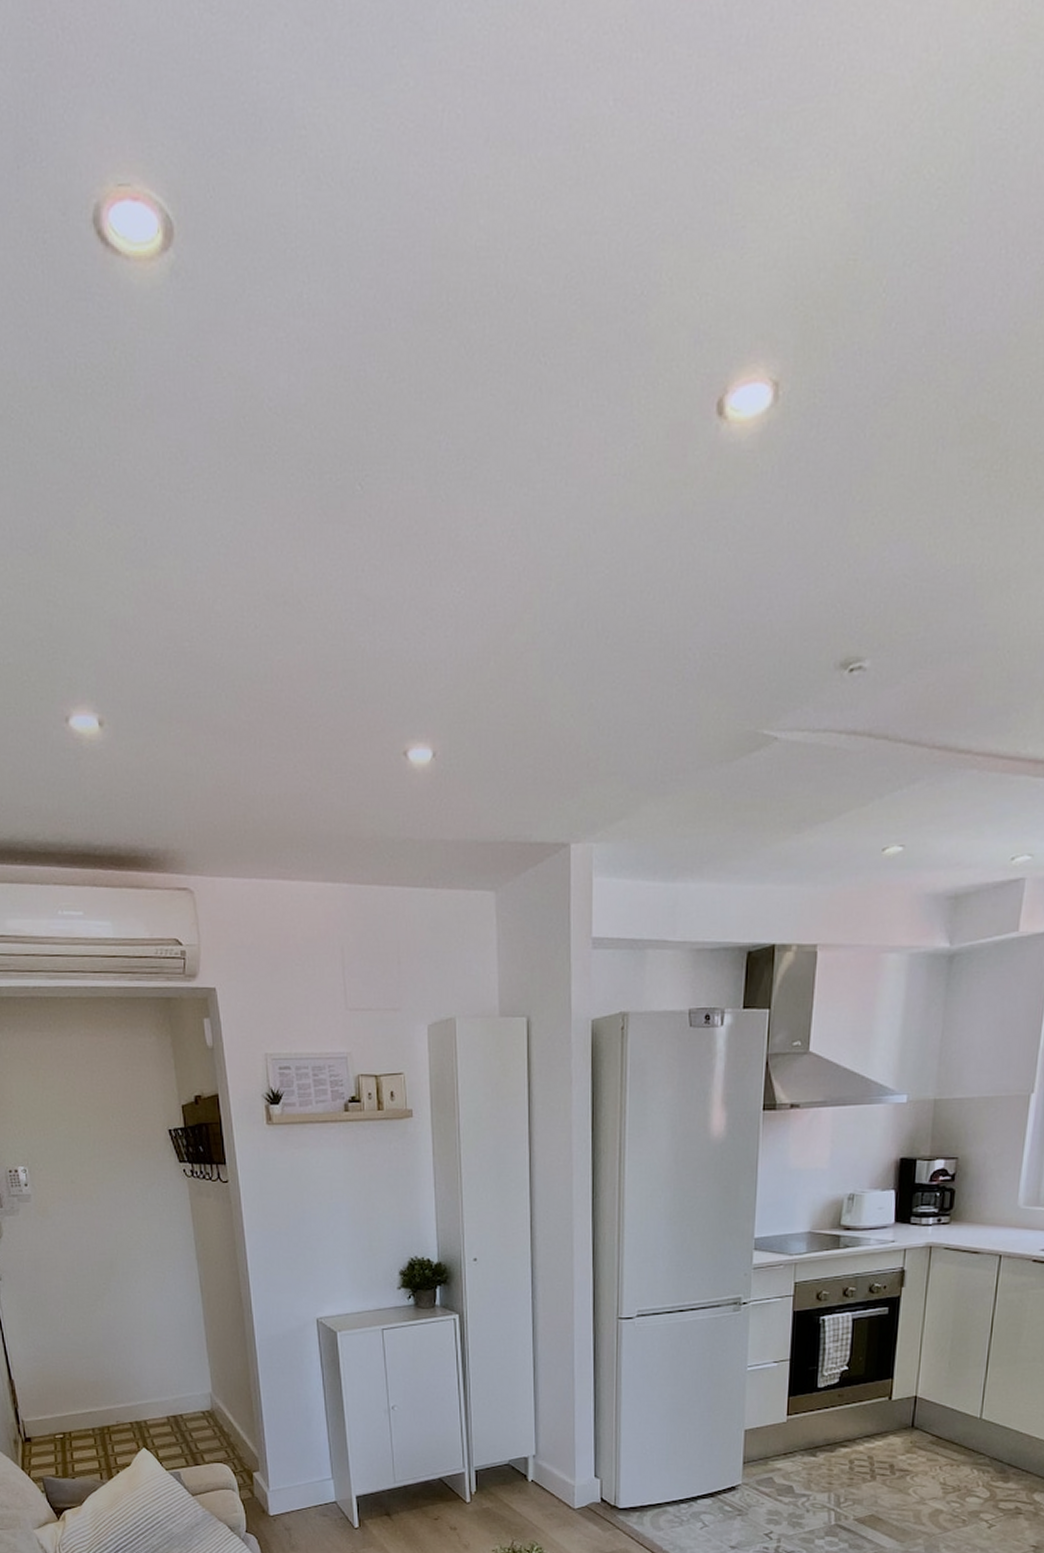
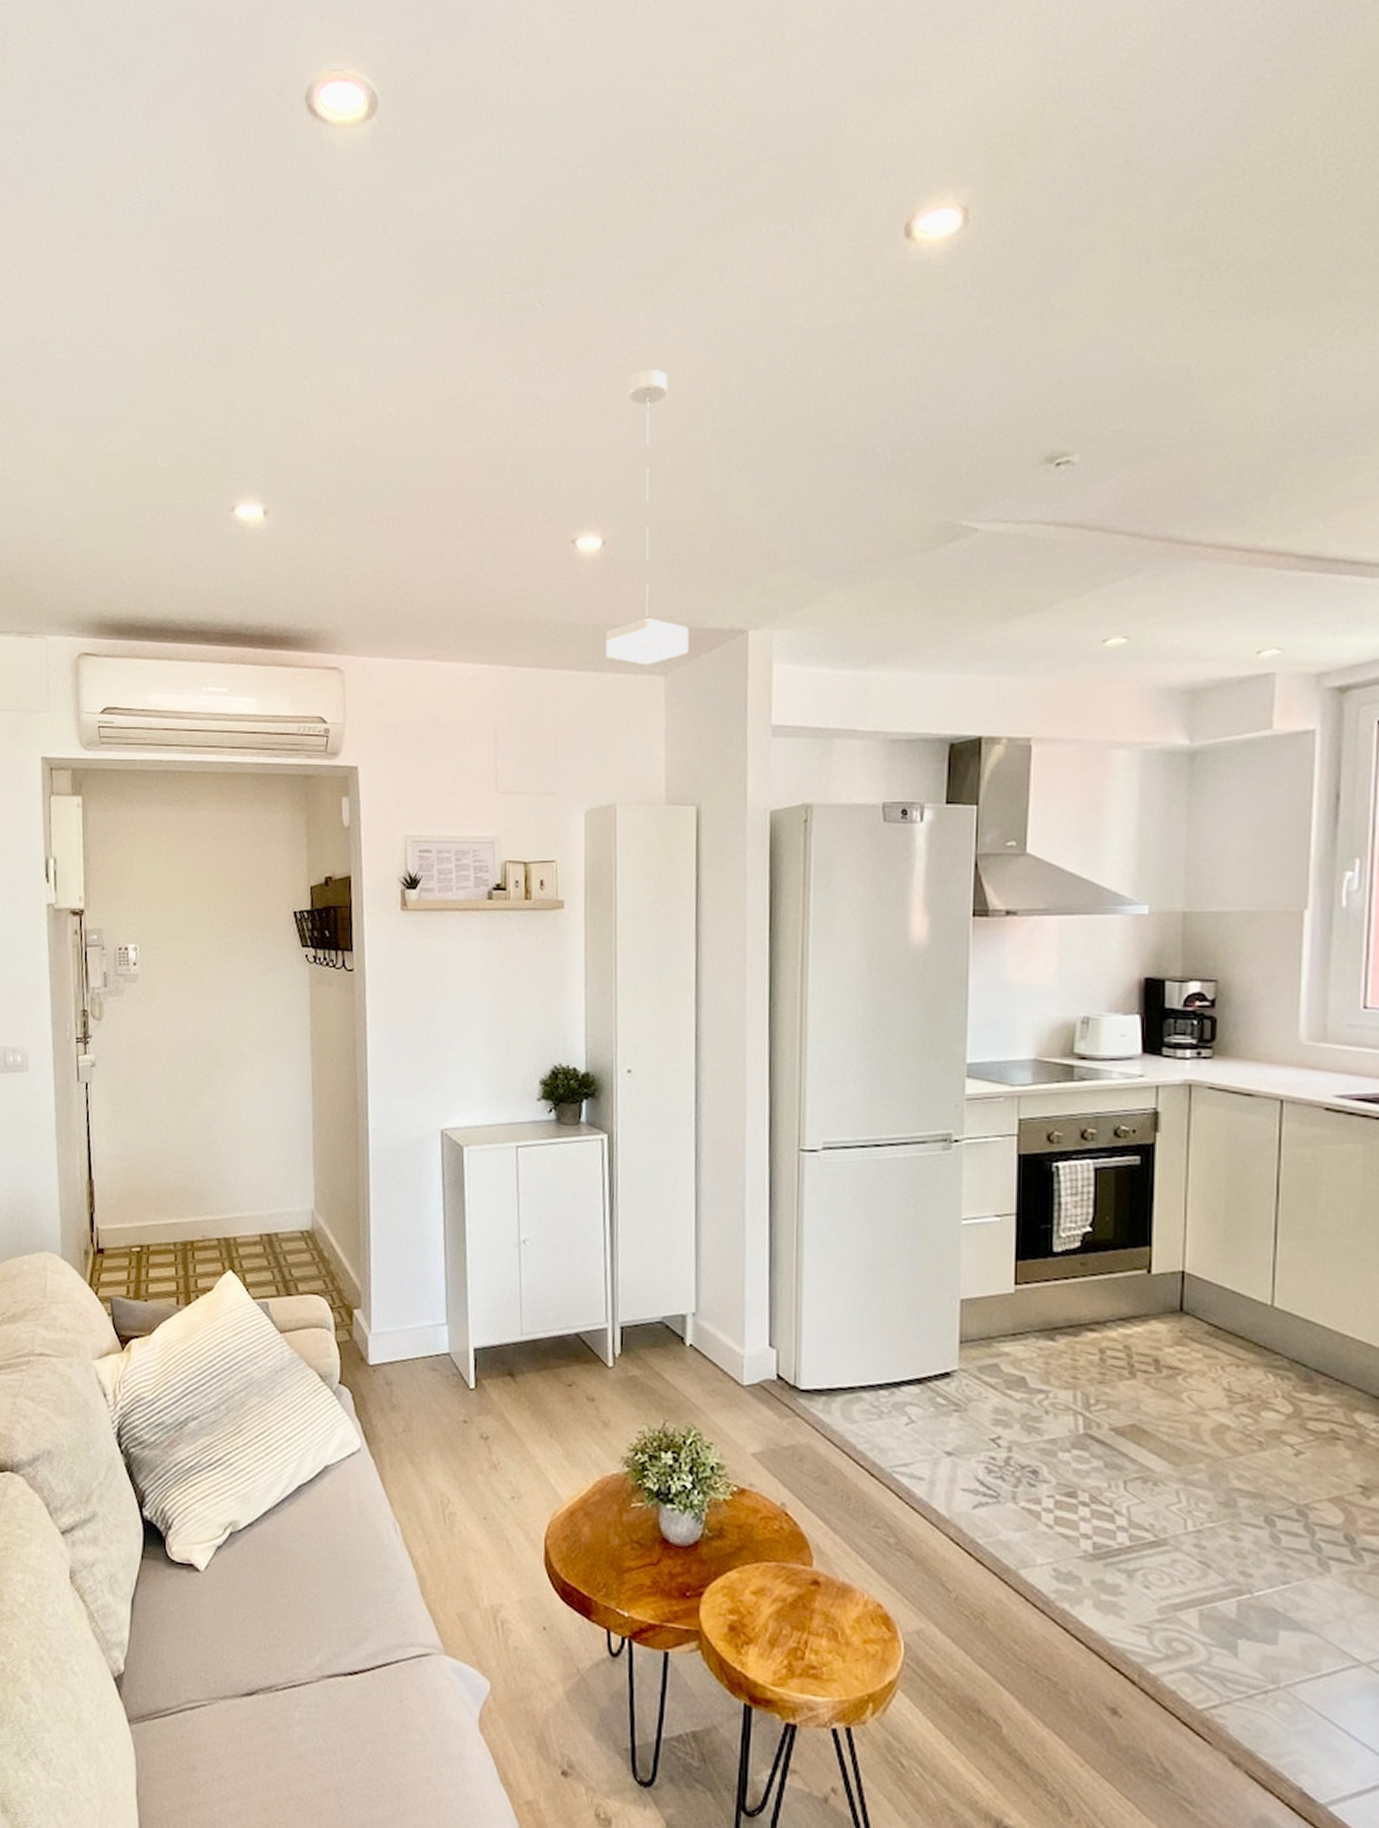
pendant lamp: none [439,563,516,881] -> present [605,369,689,666]

